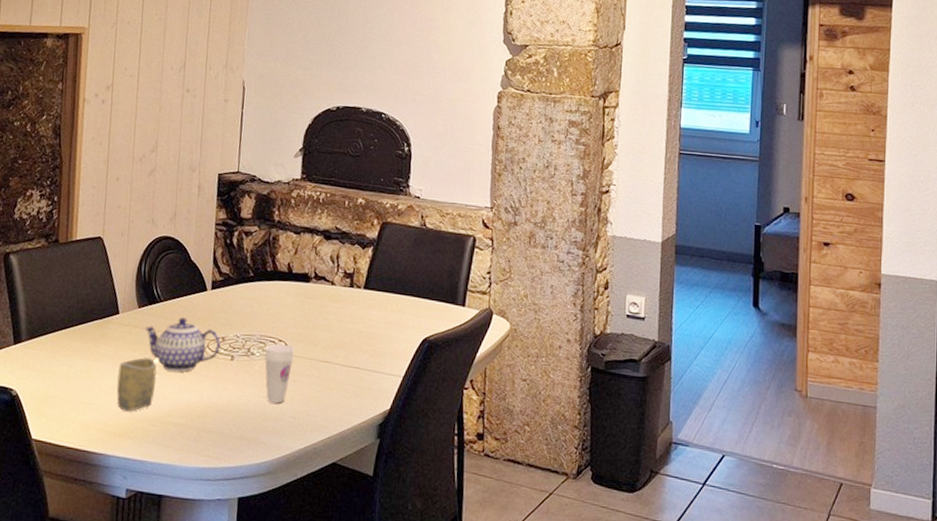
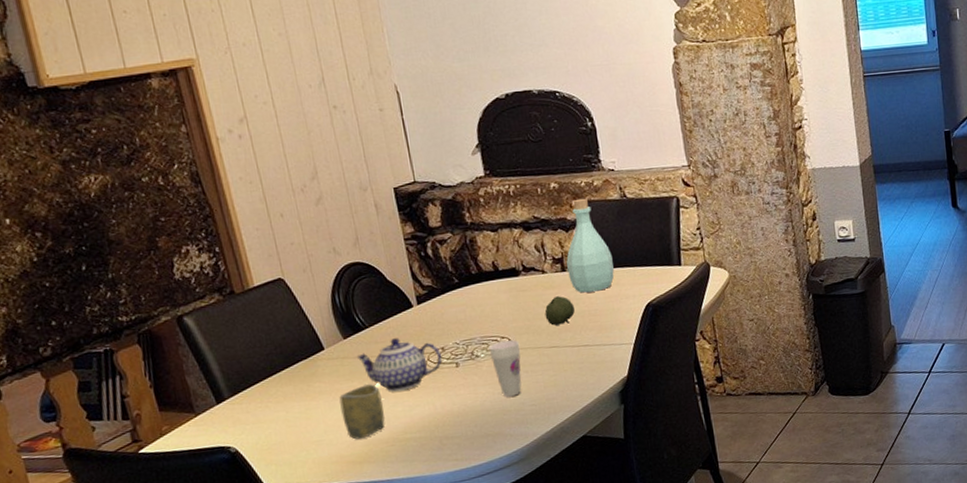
fruit: none [324,311,354,341] -> present [544,296,575,326]
bottle: none [355,218,401,315] -> present [566,198,614,293]

